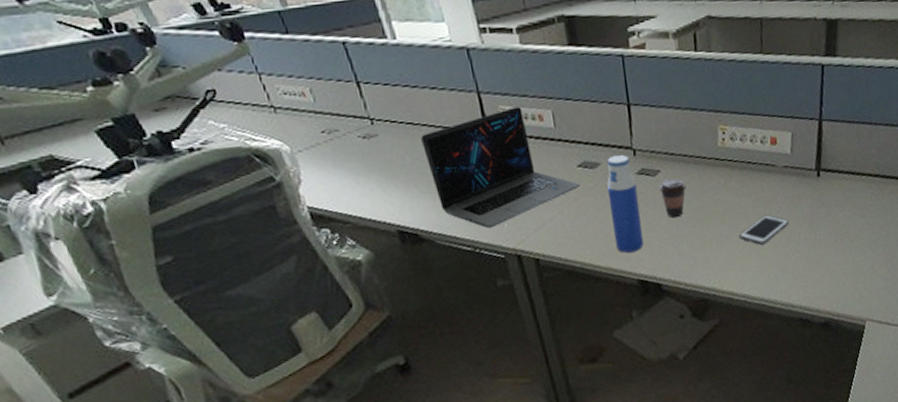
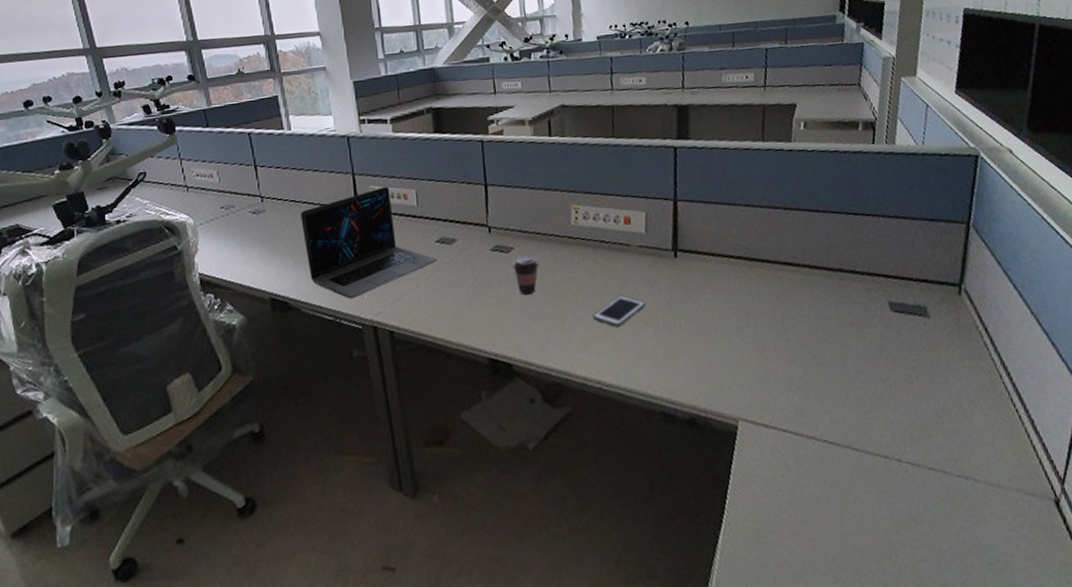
water bottle: present [607,155,644,253] -> none [462,232,495,329]

